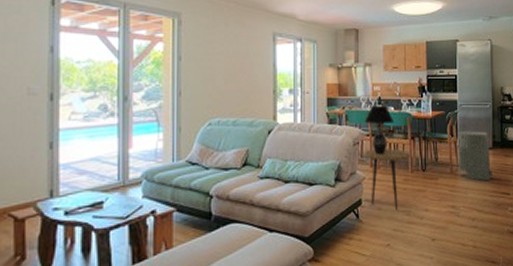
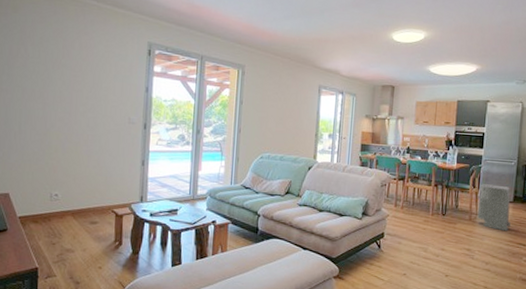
table lamp: present [365,105,395,155] -> none [393,153,421,197]
side table: present [365,148,411,211] -> none [390,191,433,246]

